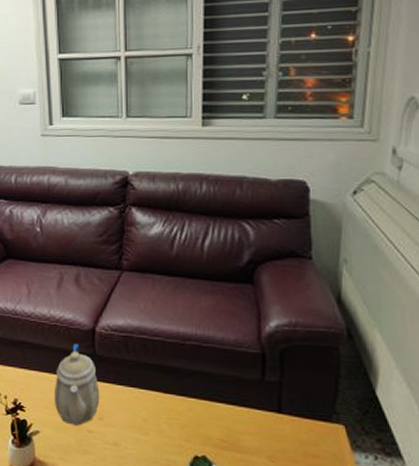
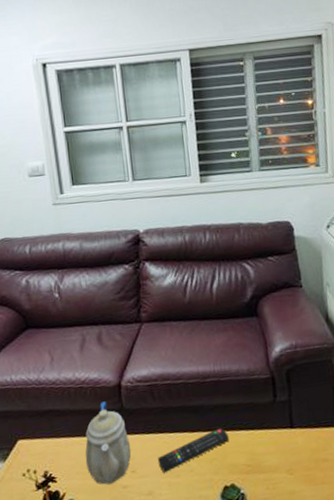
remote control: none [127,395,205,428] -> present [158,427,229,473]

